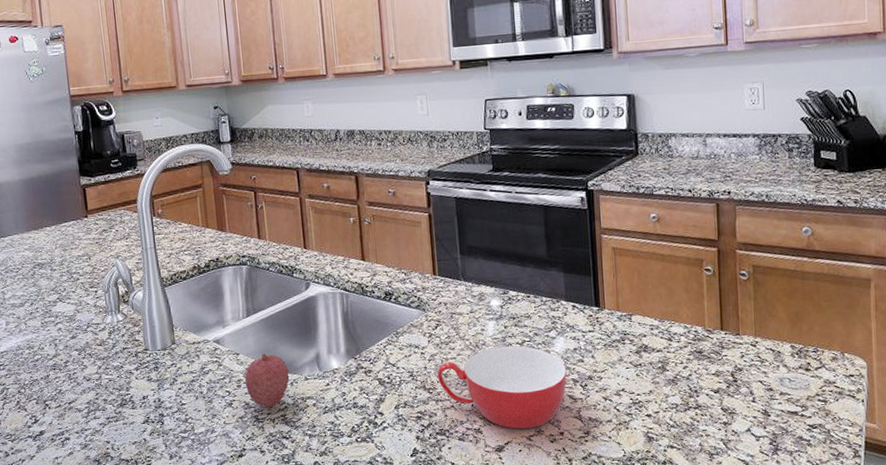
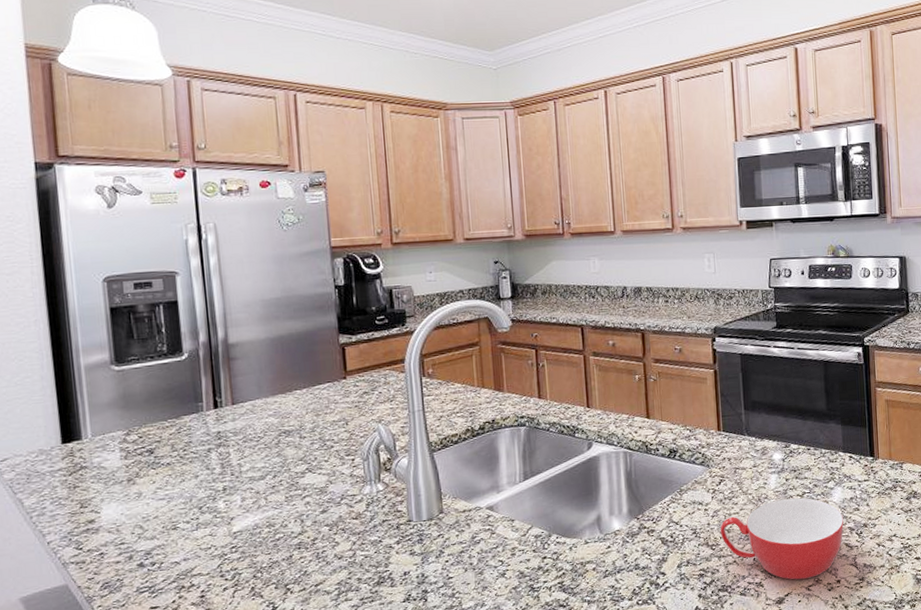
fruit: present [244,353,290,408] -> none [519,518,568,576]

